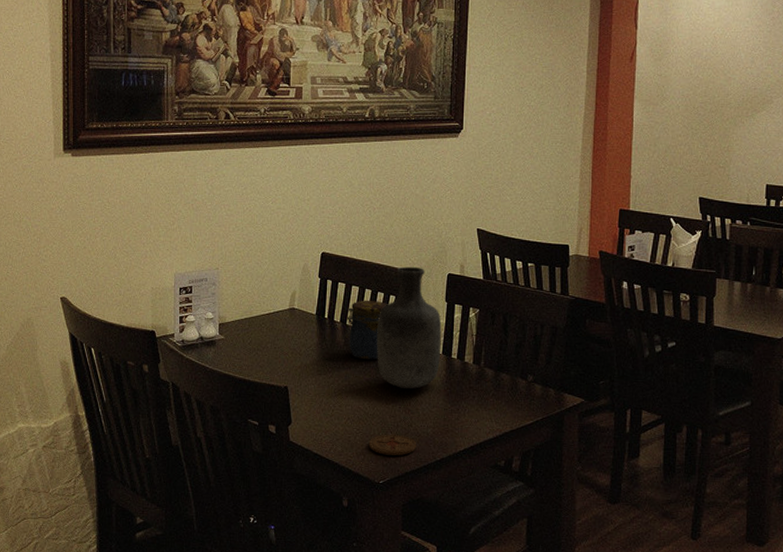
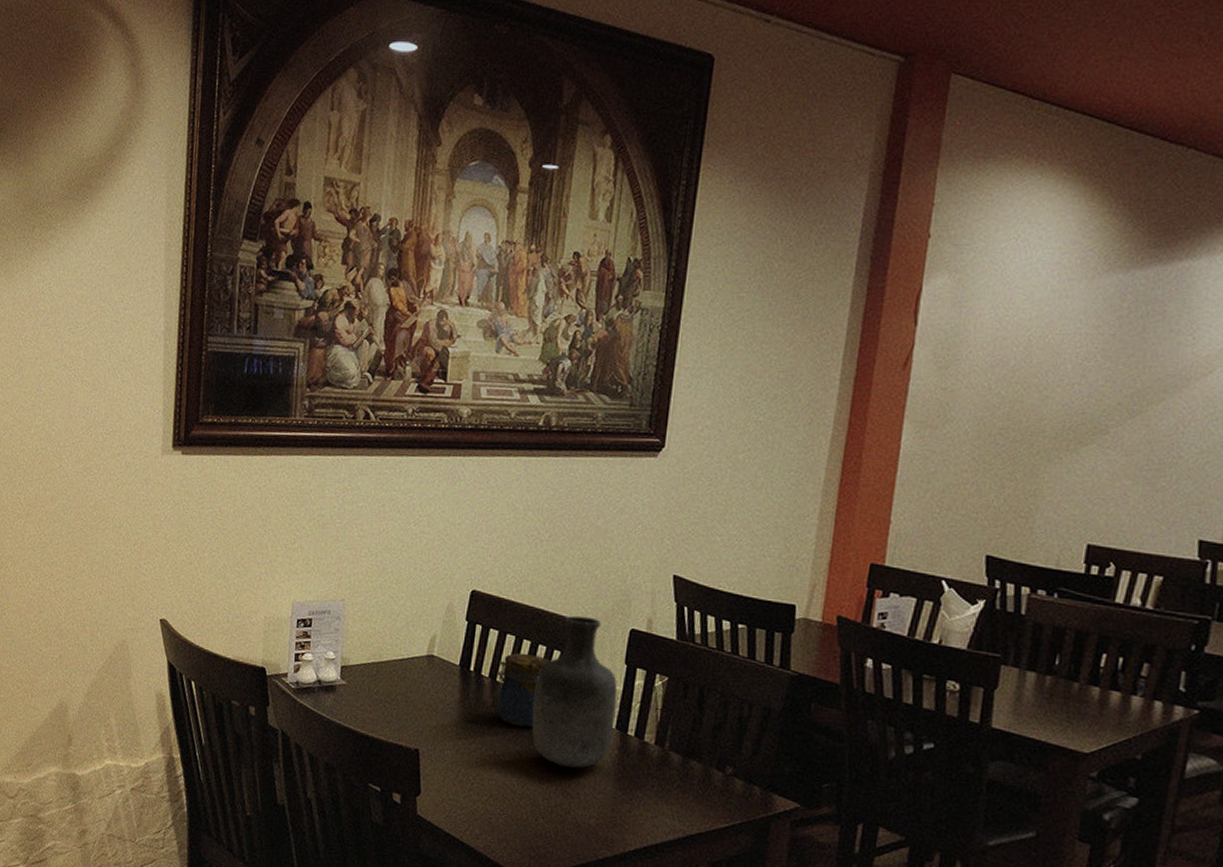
coaster: present [368,434,417,456] -> none [513,820,575,848]

